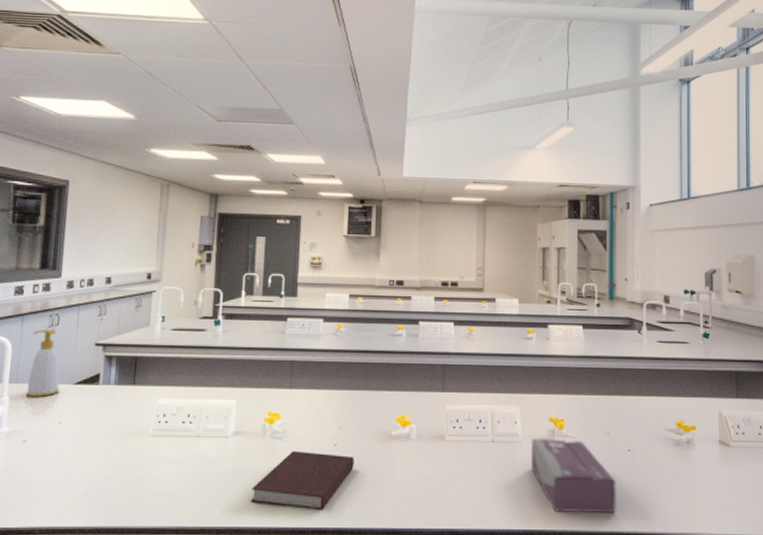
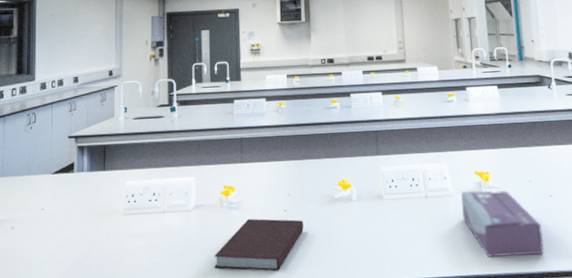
soap bottle: present [26,329,60,397] -> none [12,126,40,188]

